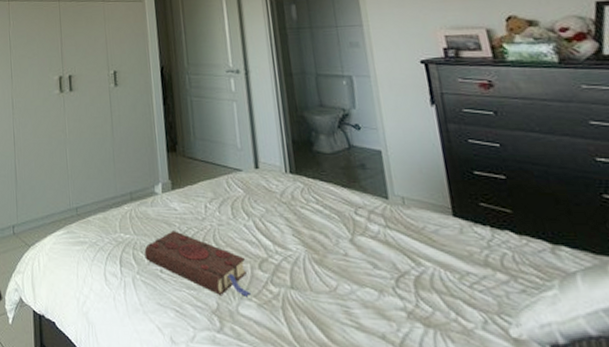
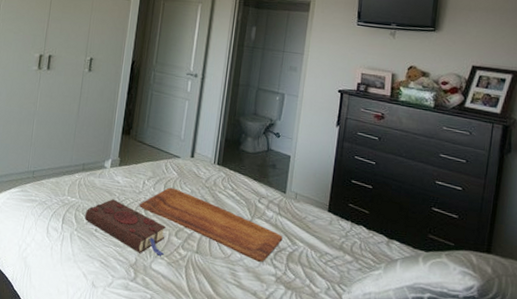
tray: none [205,209,402,293] -> present [139,187,283,262]

